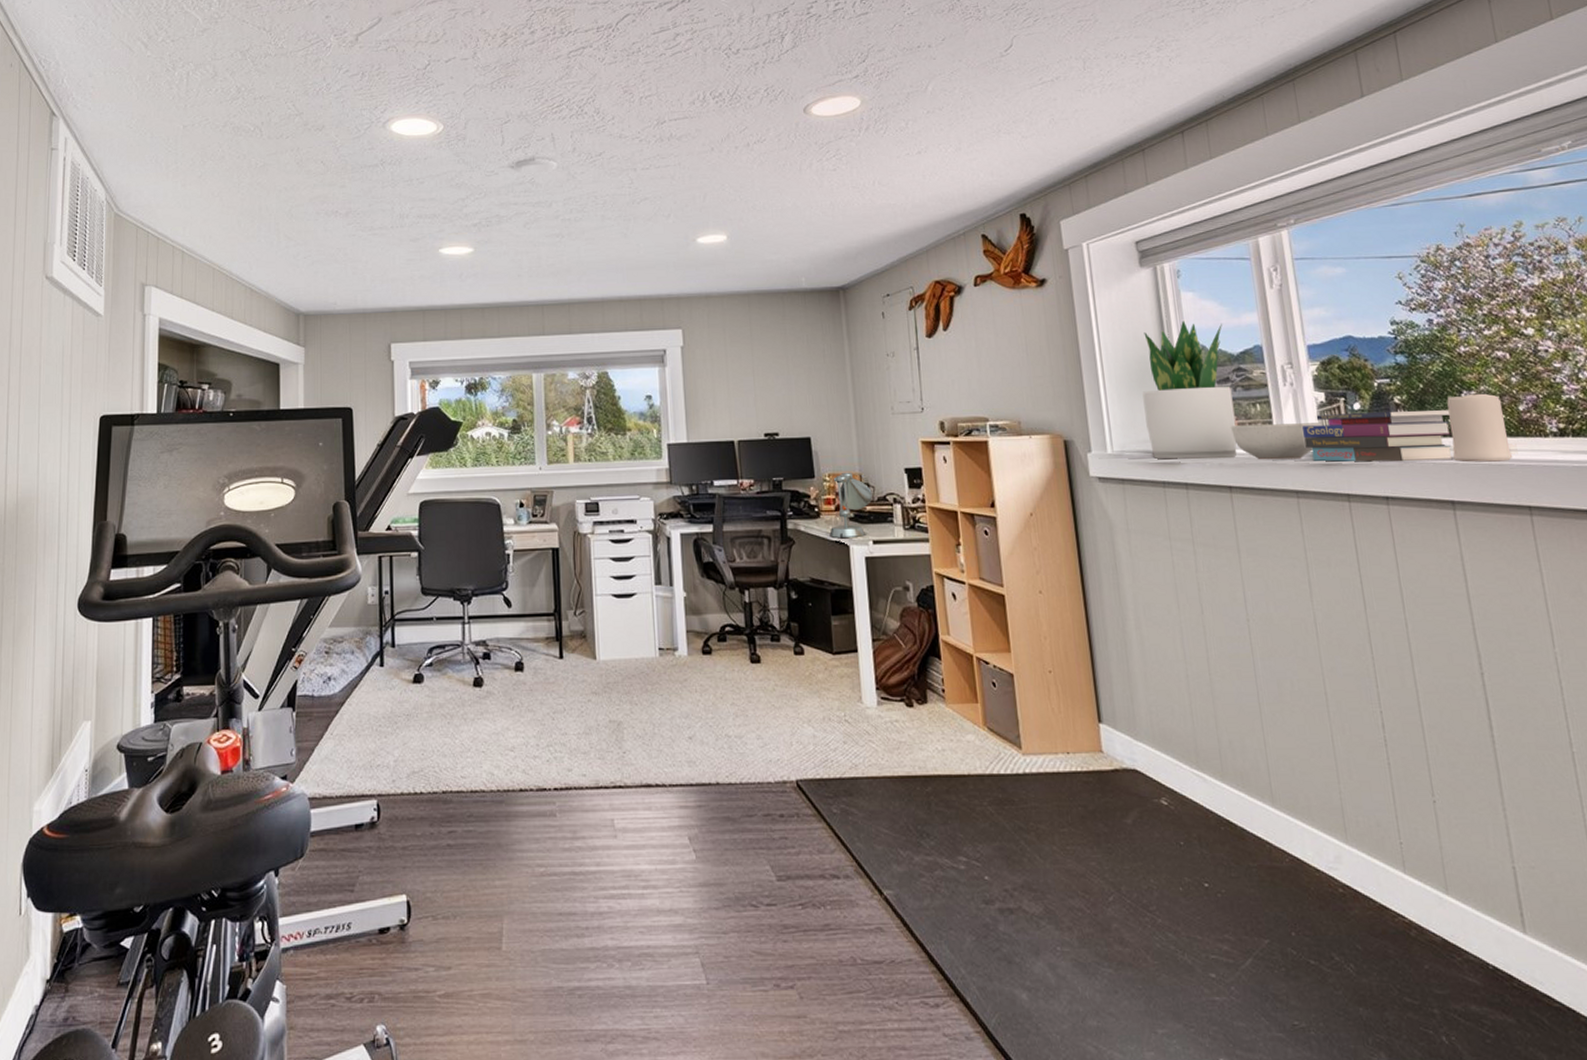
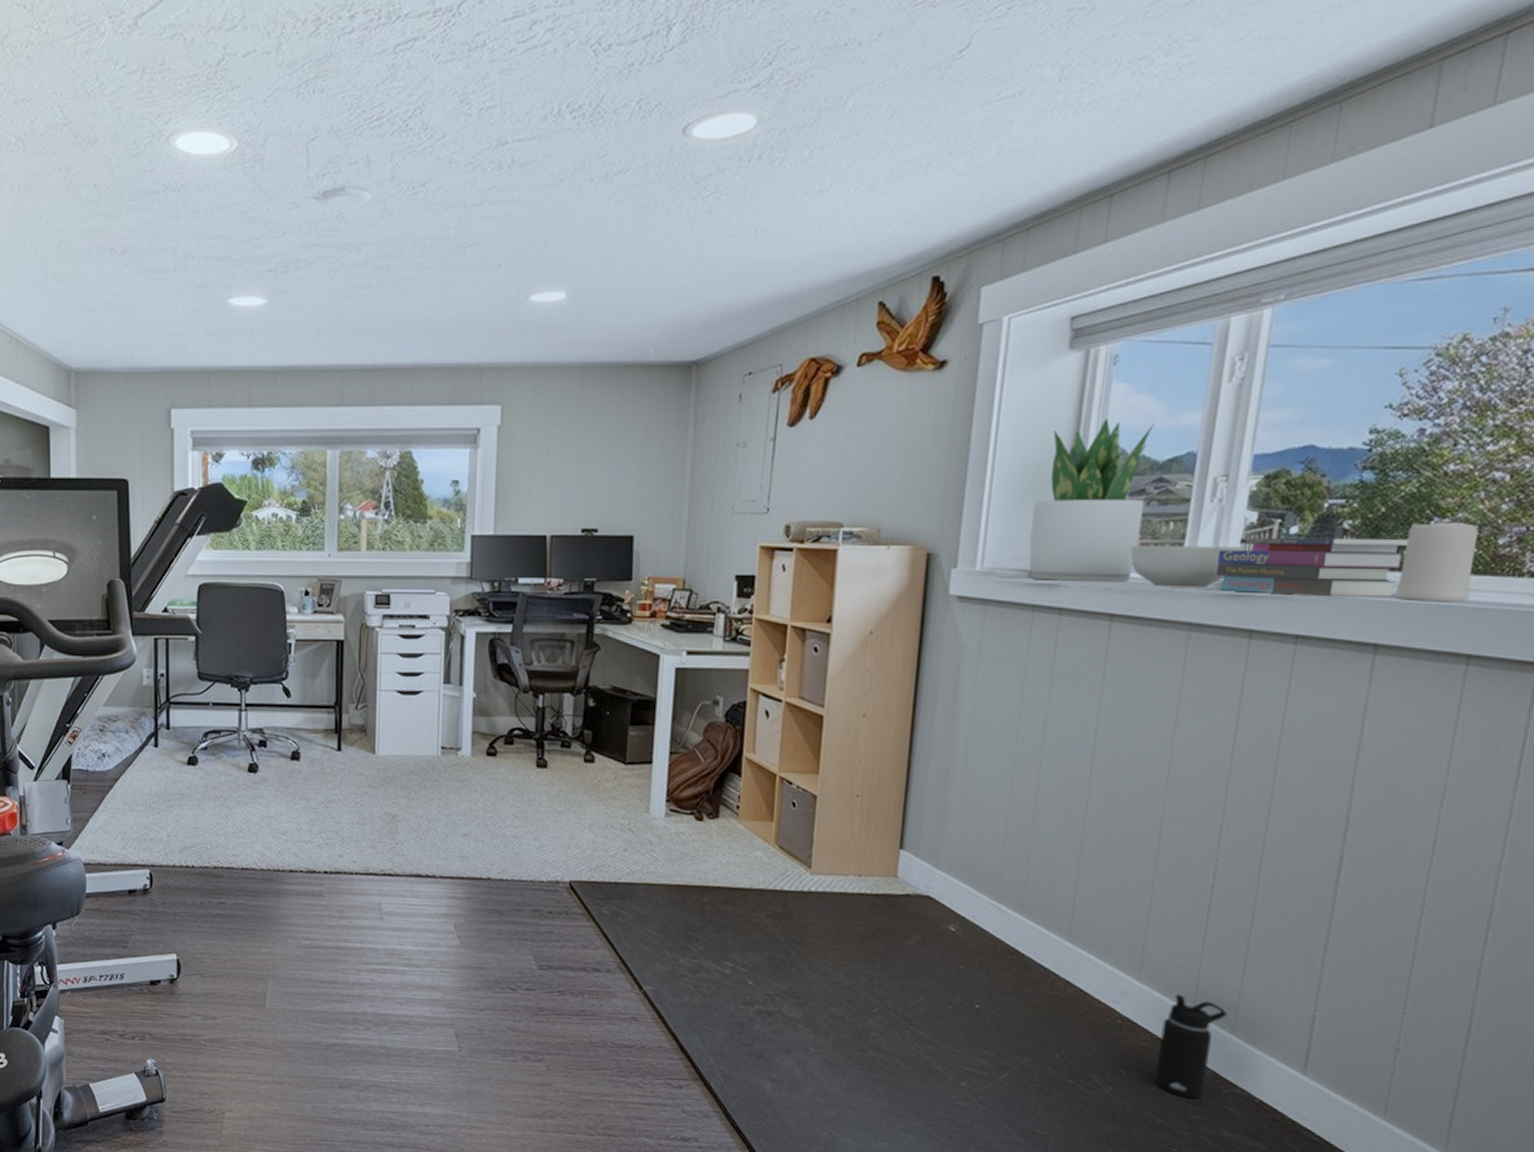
desk lamp: present [829,472,873,539] -> none [640,576,694,648]
water bottle: none [1380,855,1440,971] -> present [1154,994,1228,1099]

